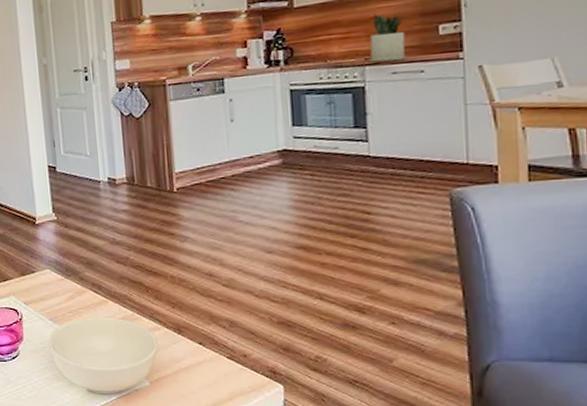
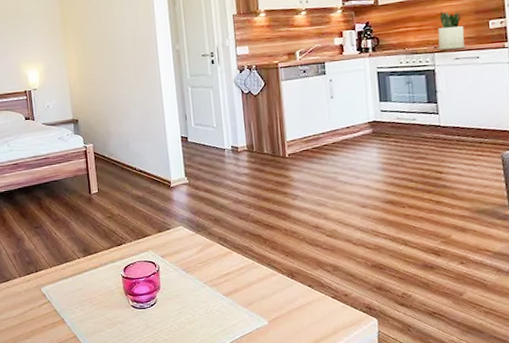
bowl: present [48,317,158,395] -> none [181,266,275,334]

